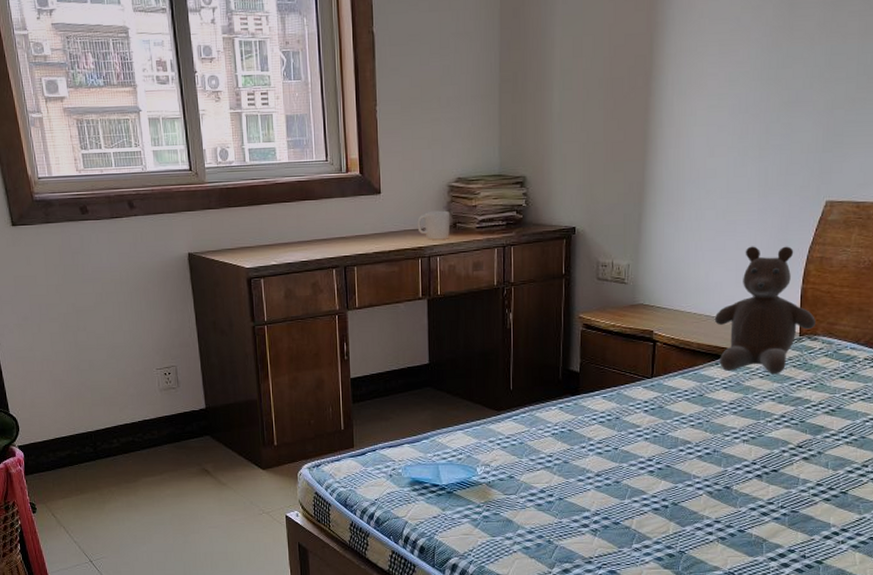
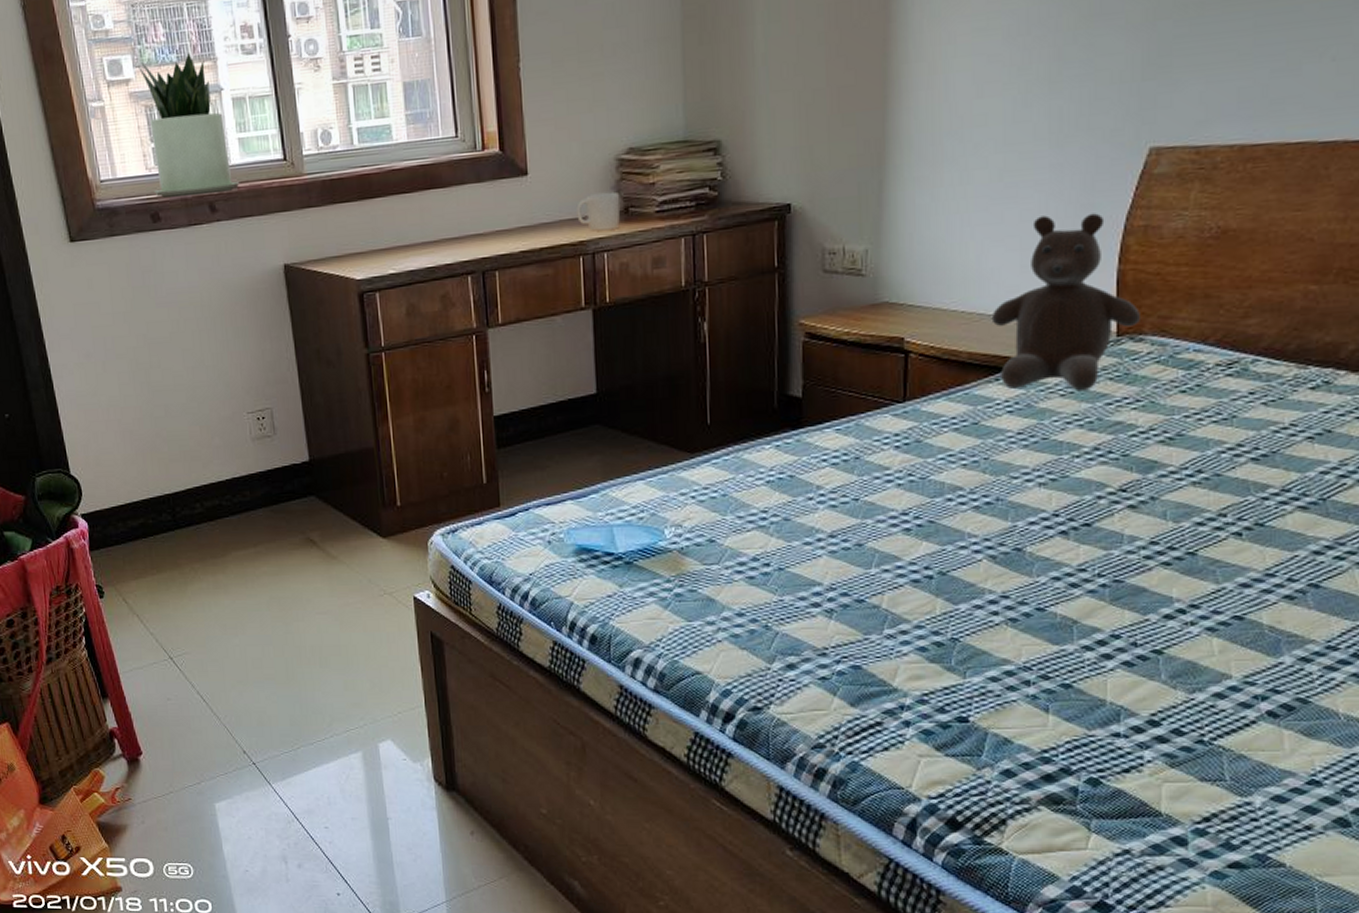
planter: none [71,79,154,195] -> present [138,53,240,198]

